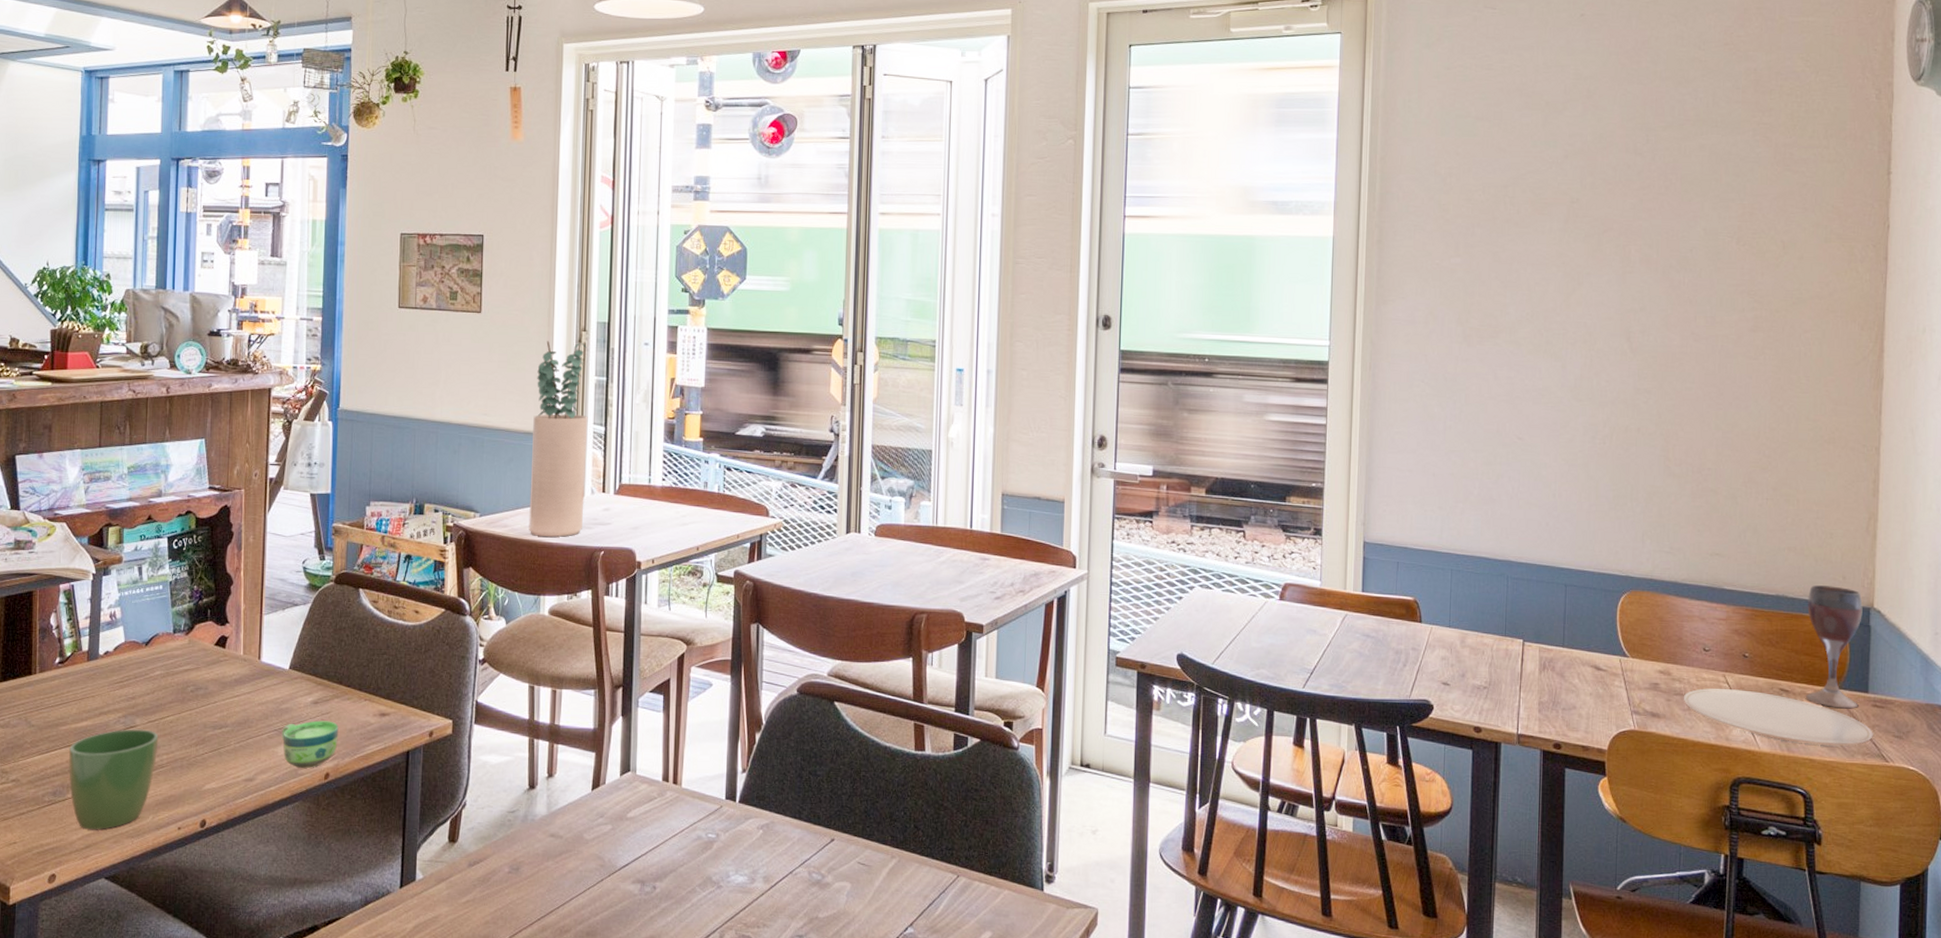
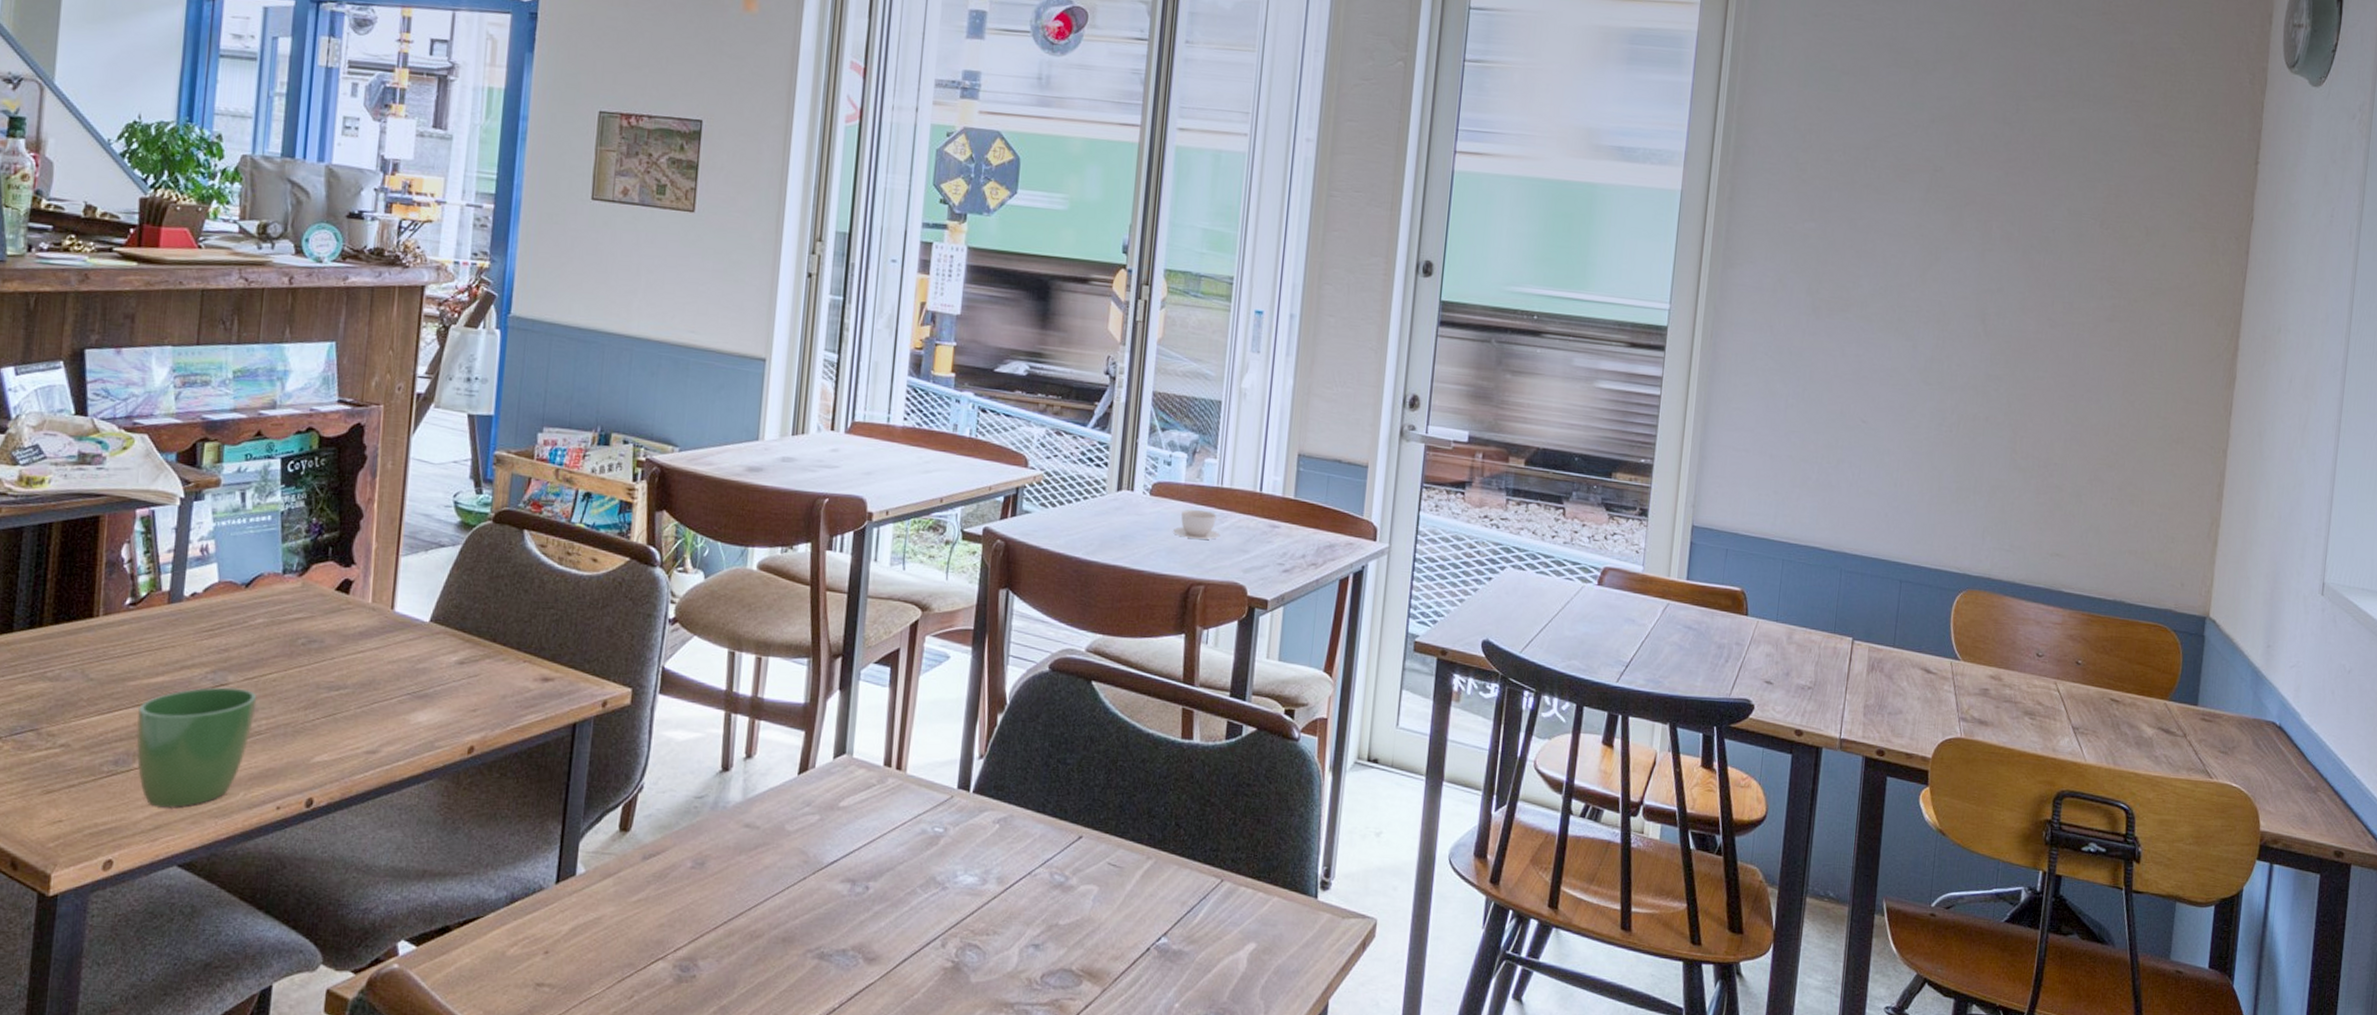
cup: present [281,720,339,768] -> none [415,684,489,740]
vase: present [529,333,588,537] -> none [738,243,822,480]
teacup: none [897,547,938,573] -> present [1173,510,1220,540]
plate: present [1683,688,1873,746] -> none [2012,696,2200,761]
cup: present [1805,585,1863,709] -> none [2135,591,2199,722]

